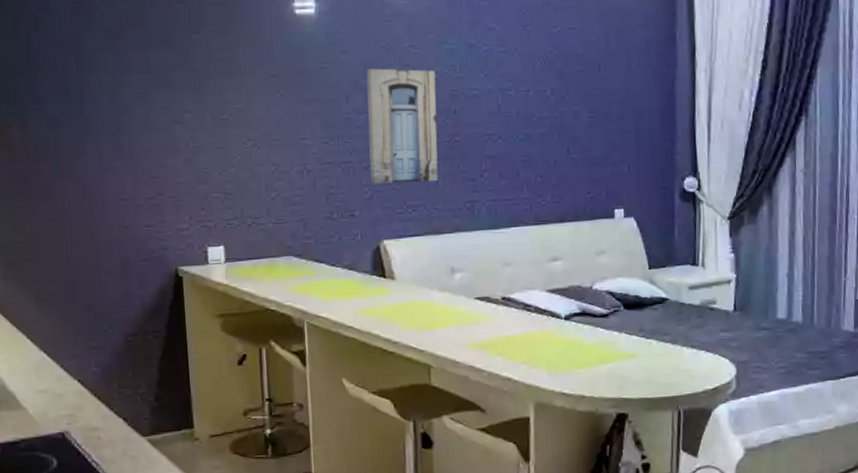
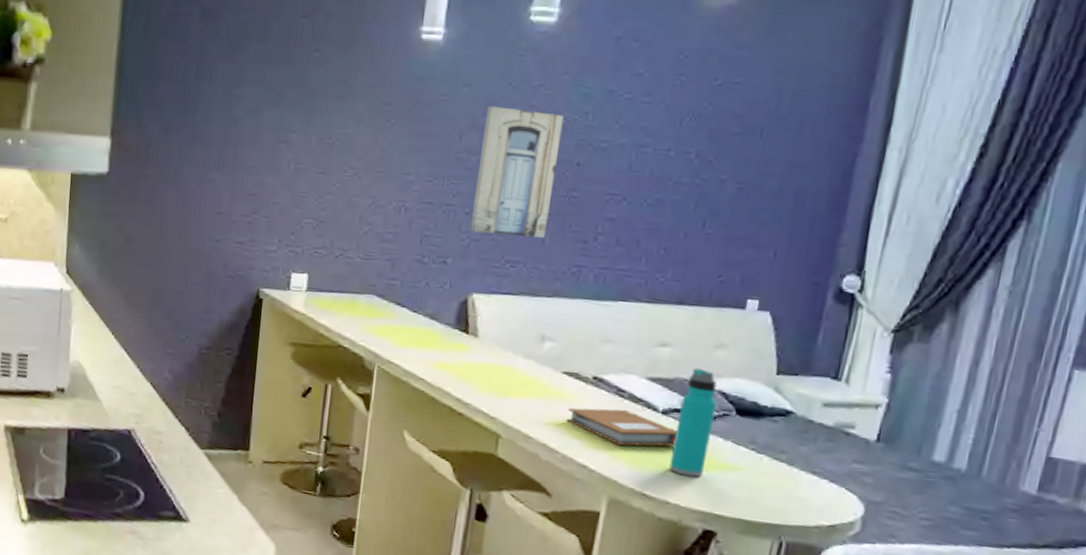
notebook: none [485,321,581,354] -> present [566,408,677,447]
water bottle: none [578,274,608,370] -> present [669,368,718,477]

